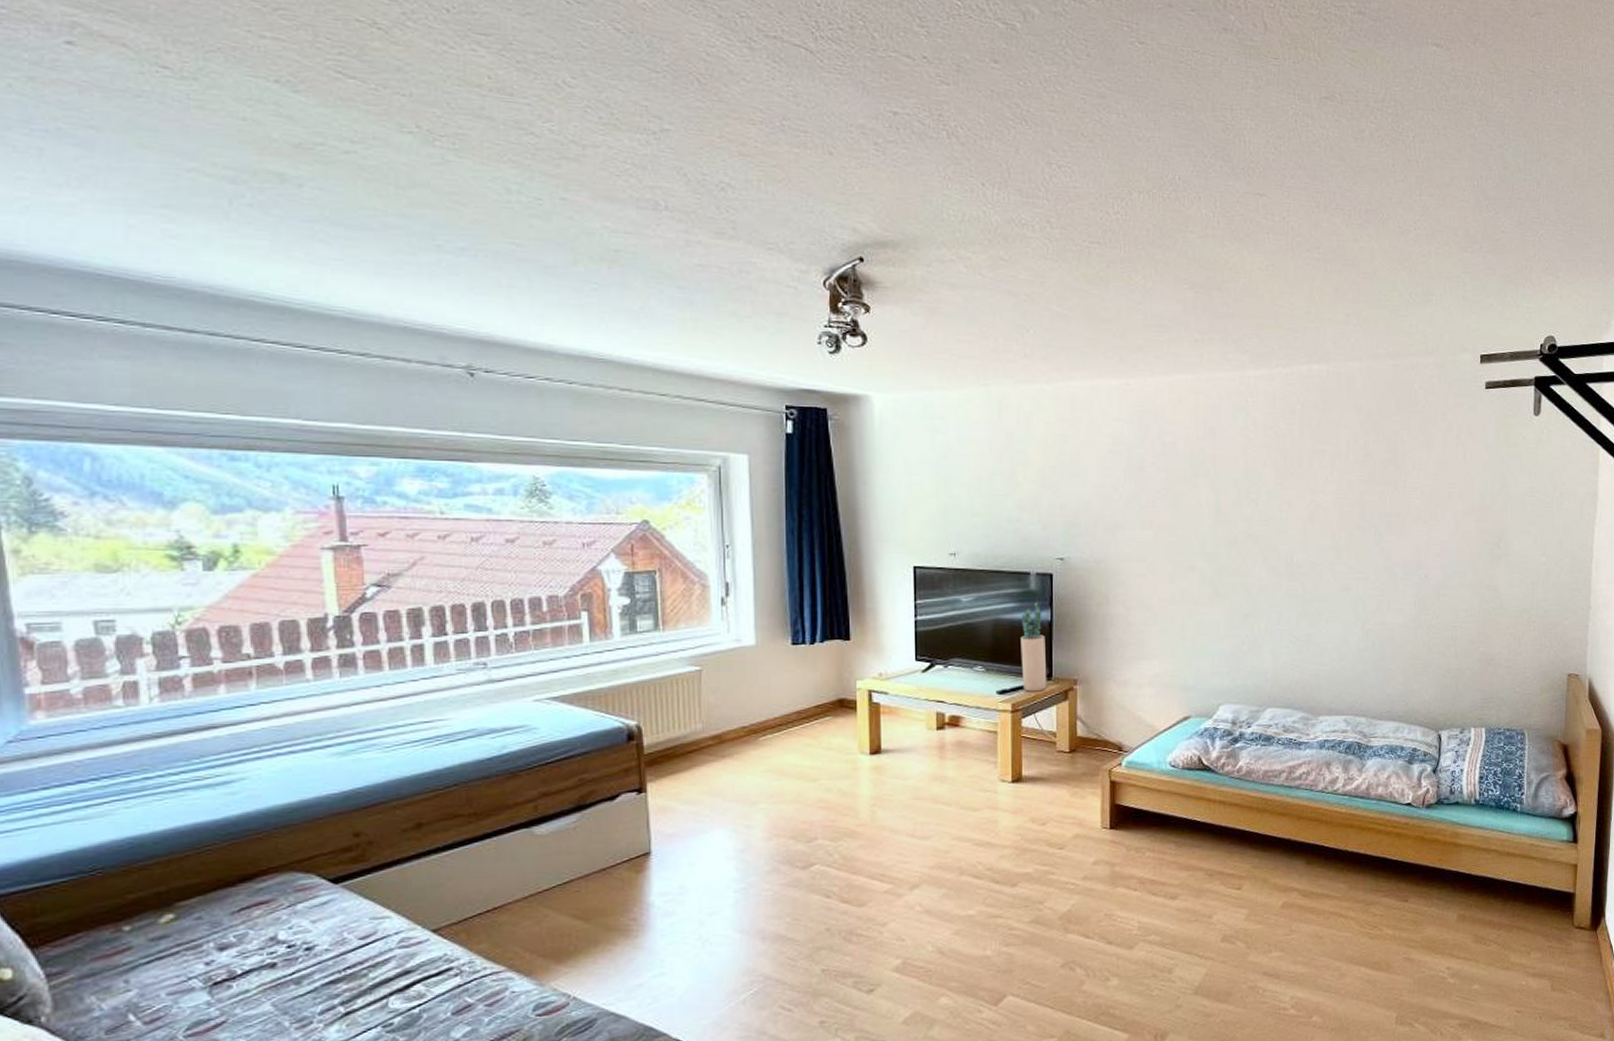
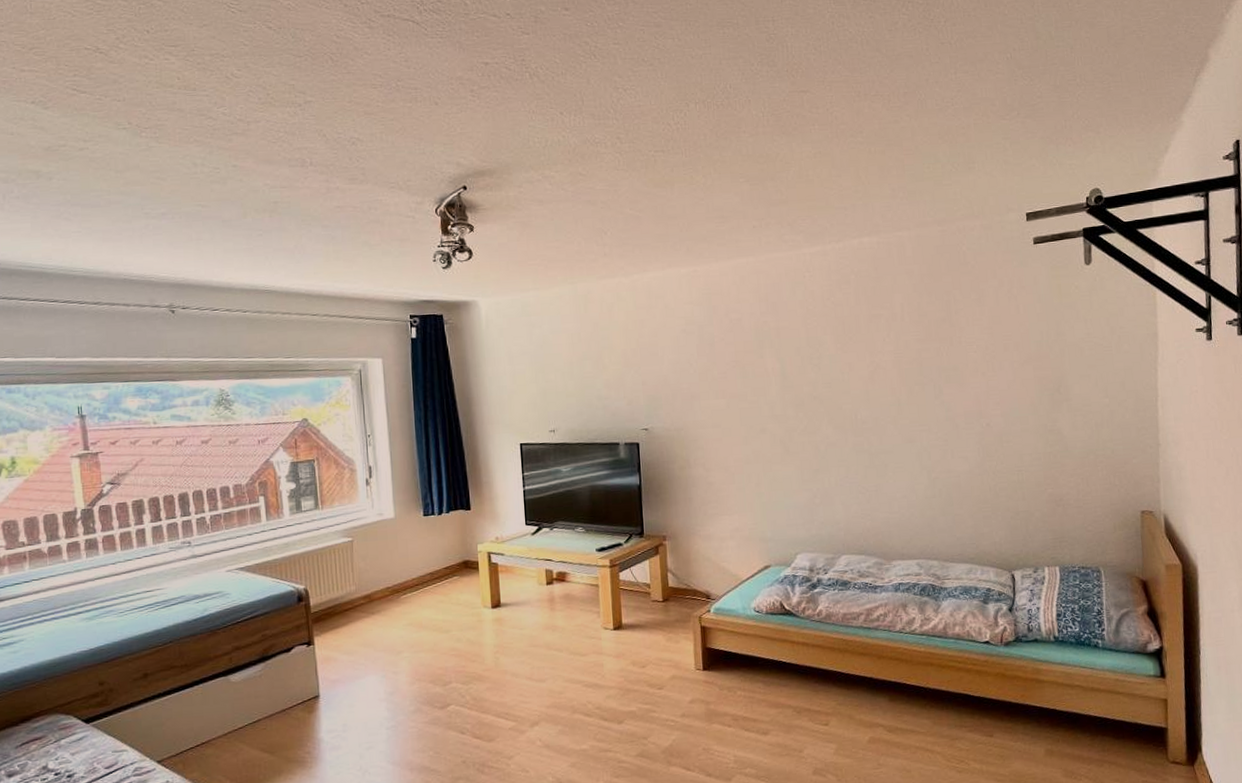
vase: present [1020,598,1047,692] -> none [614,465,640,549]

